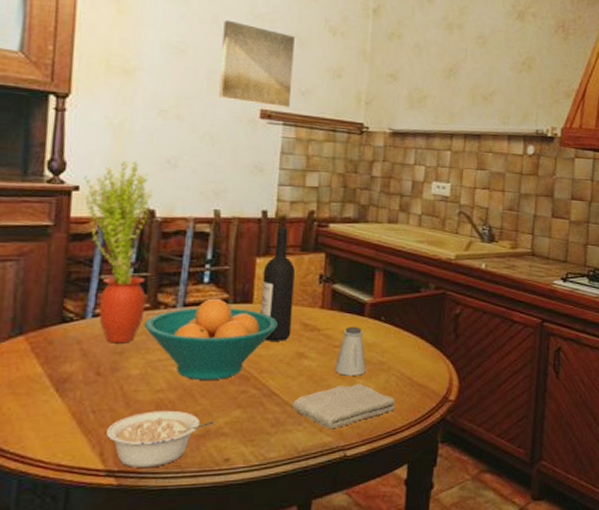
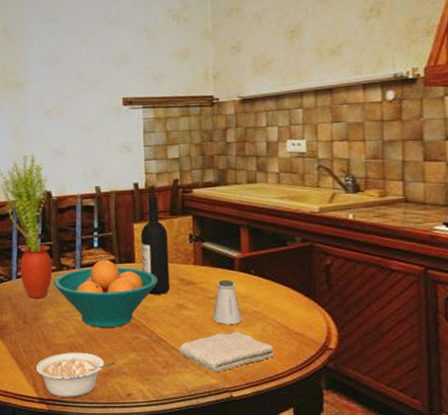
wall art: present [219,20,295,107] -> none [85,28,147,94]

